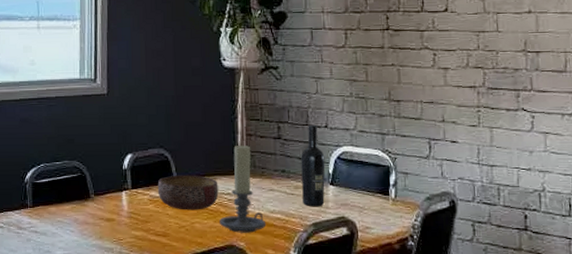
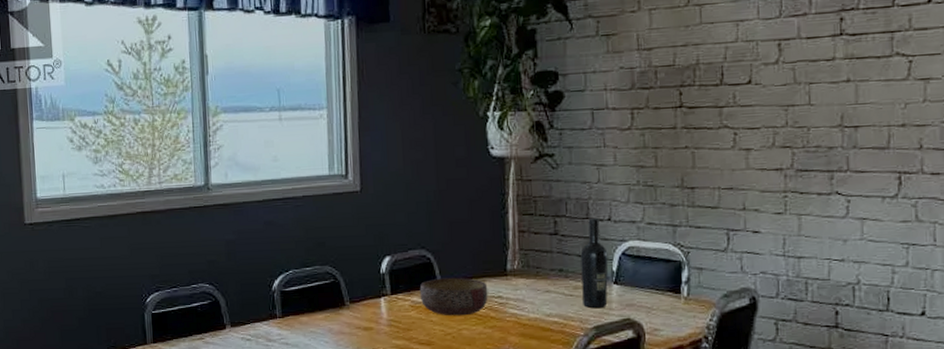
candle holder: present [220,144,266,233] -> none [490,242,542,339]

